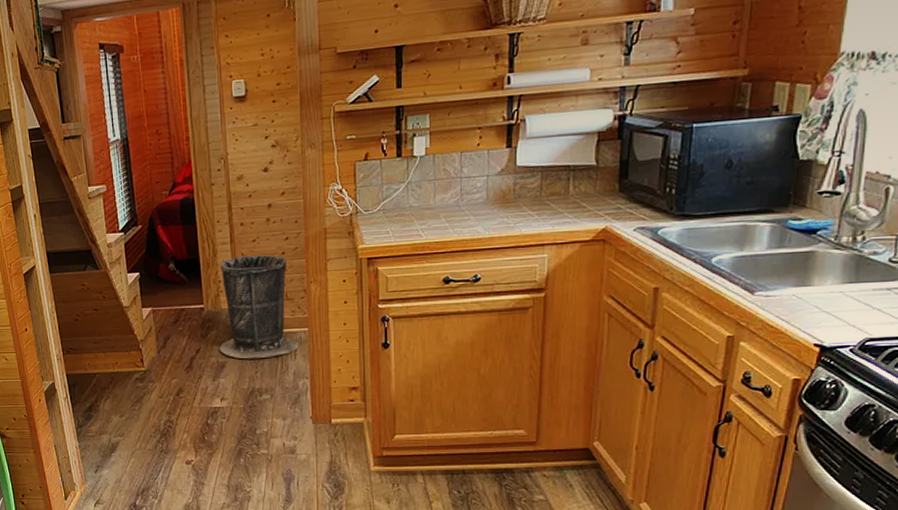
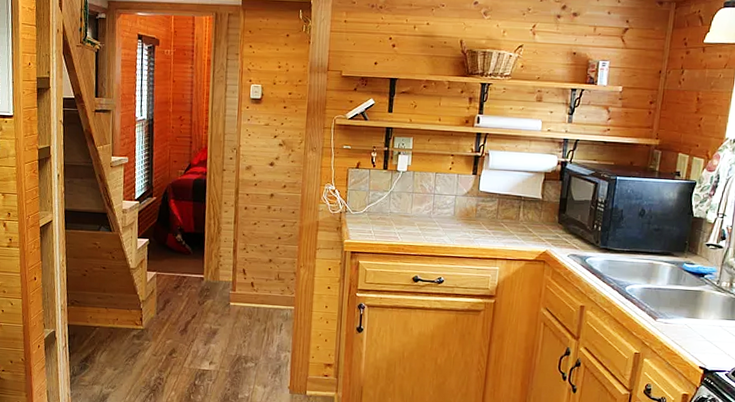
trash can: present [219,255,299,359] -> none [213,236,285,330]

